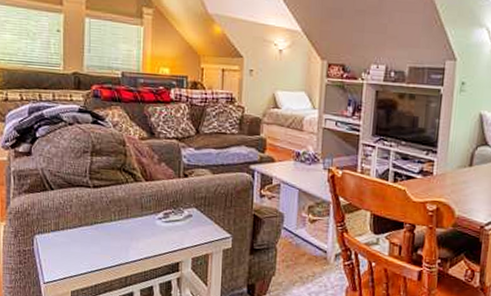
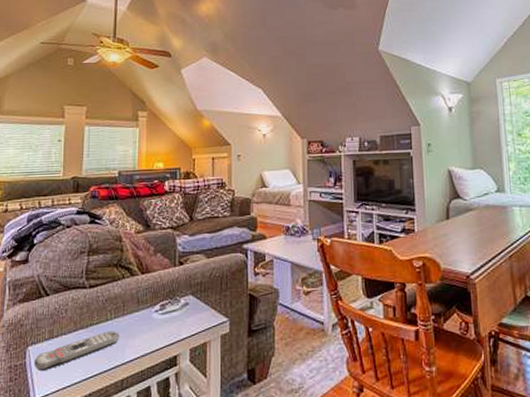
remote control: none [42,231,123,260] -> present [35,331,119,372]

